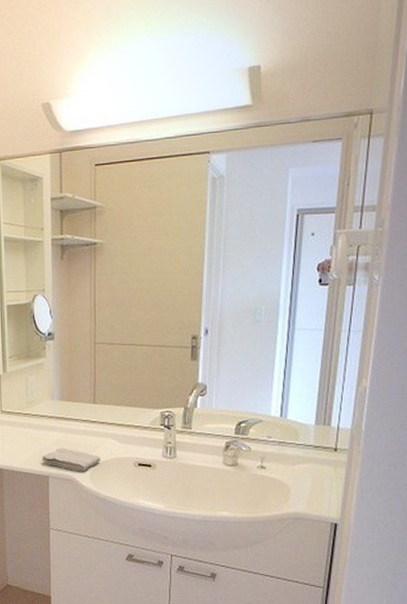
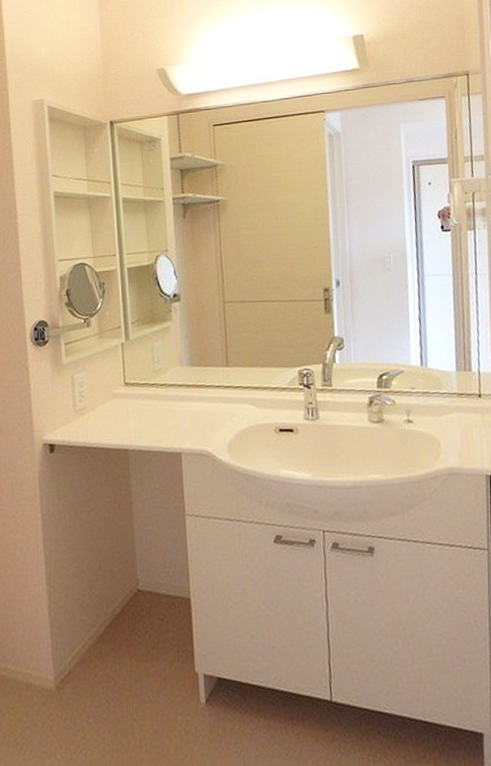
washcloth: present [41,448,101,471] -> none [171,418,239,444]

